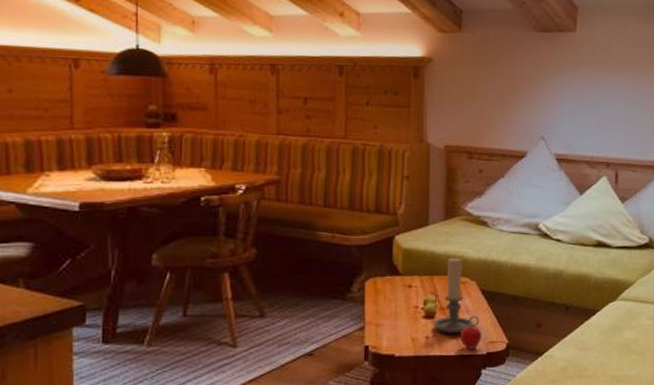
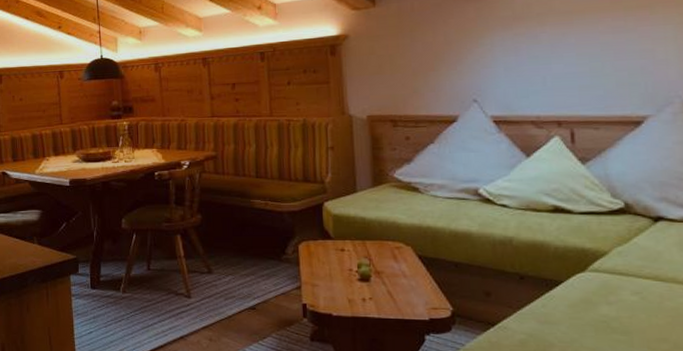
candle holder: present [433,257,480,334] -> none [369,223,419,298]
apple: present [460,326,482,349] -> none [398,291,423,314]

